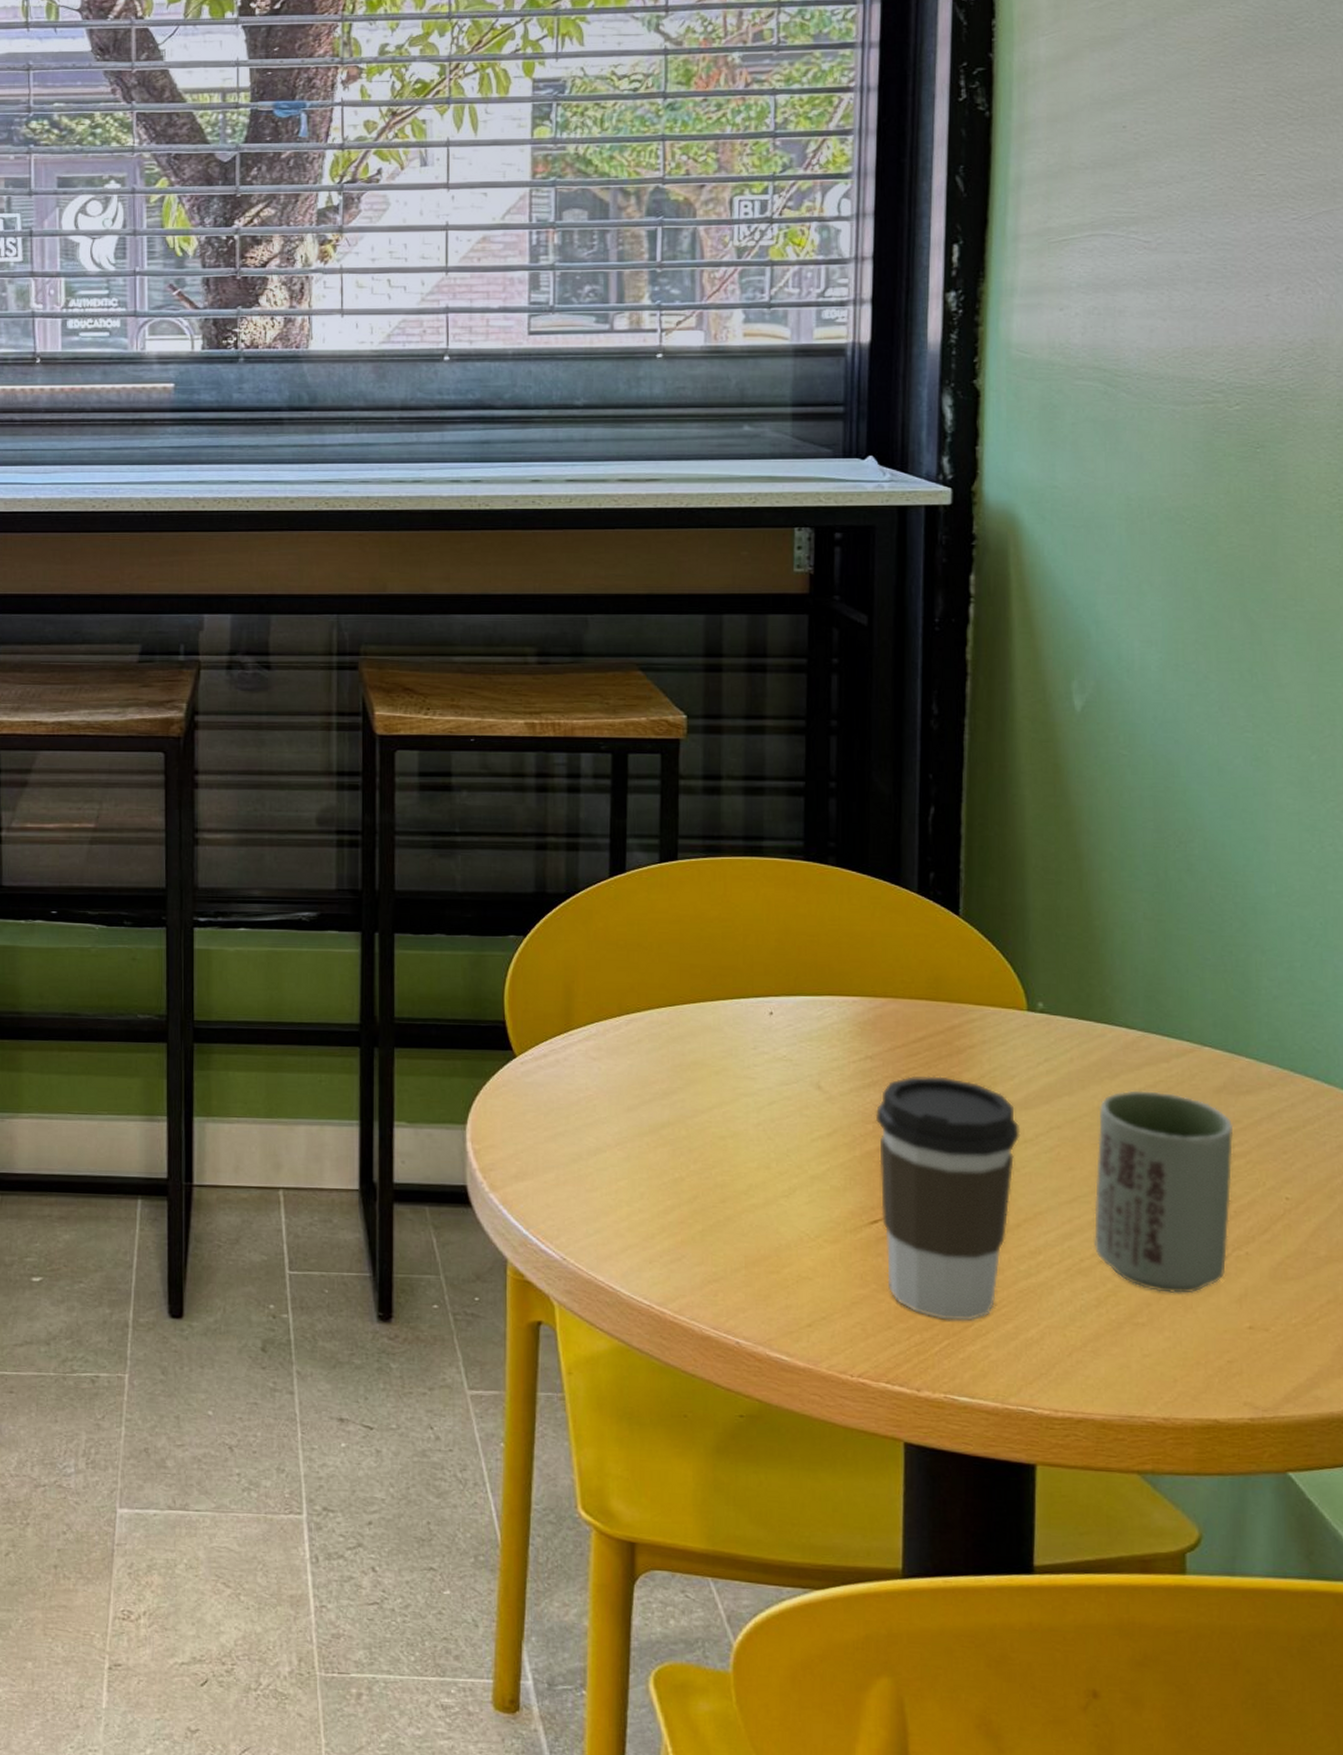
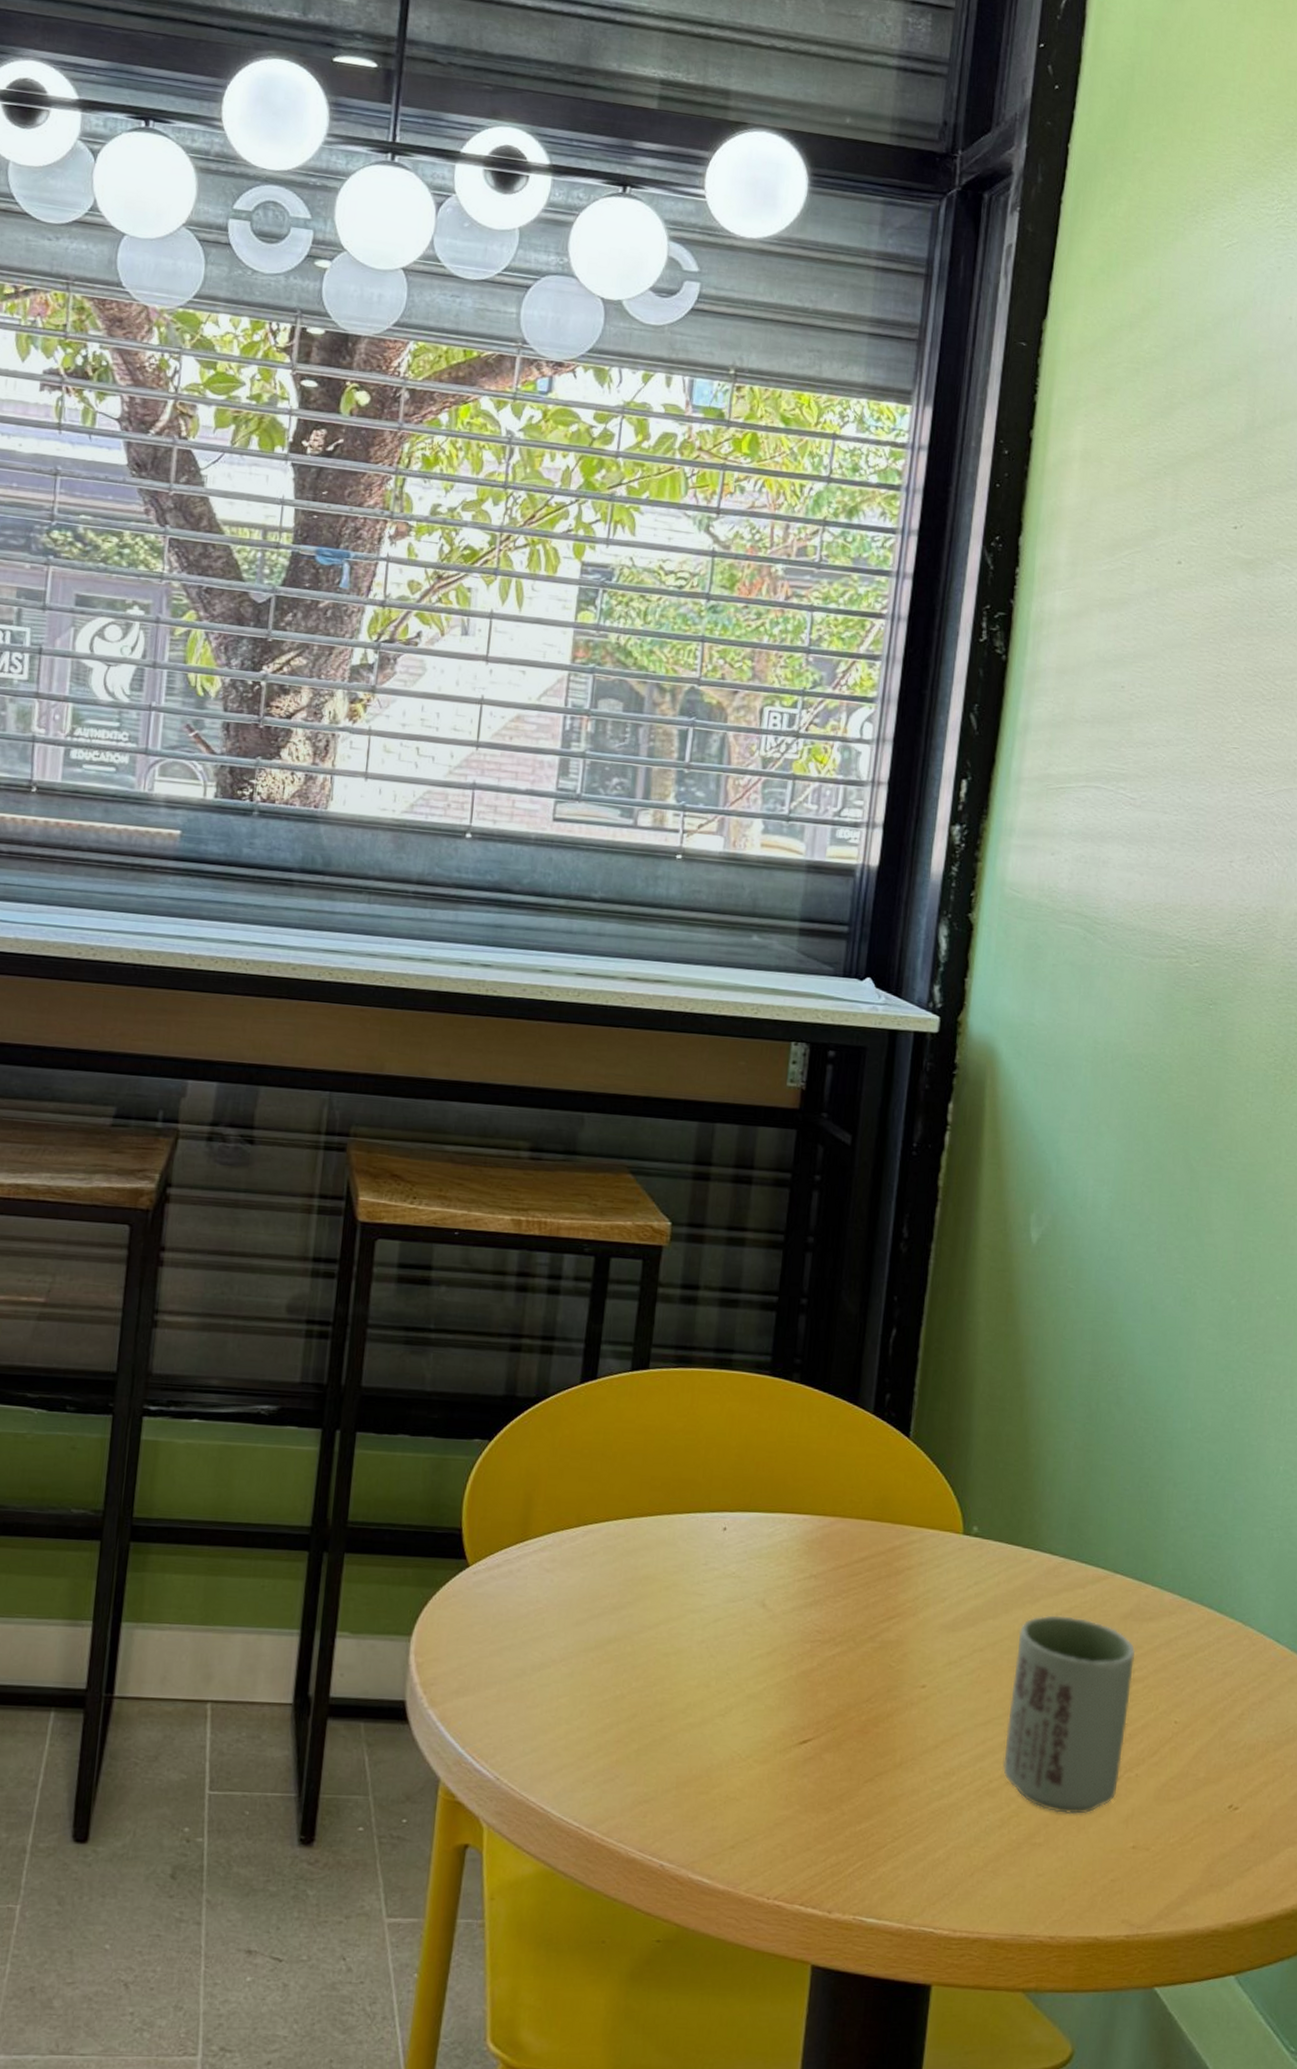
coffee cup: present [875,1076,1021,1321] -> none [810,1596,946,1842]

